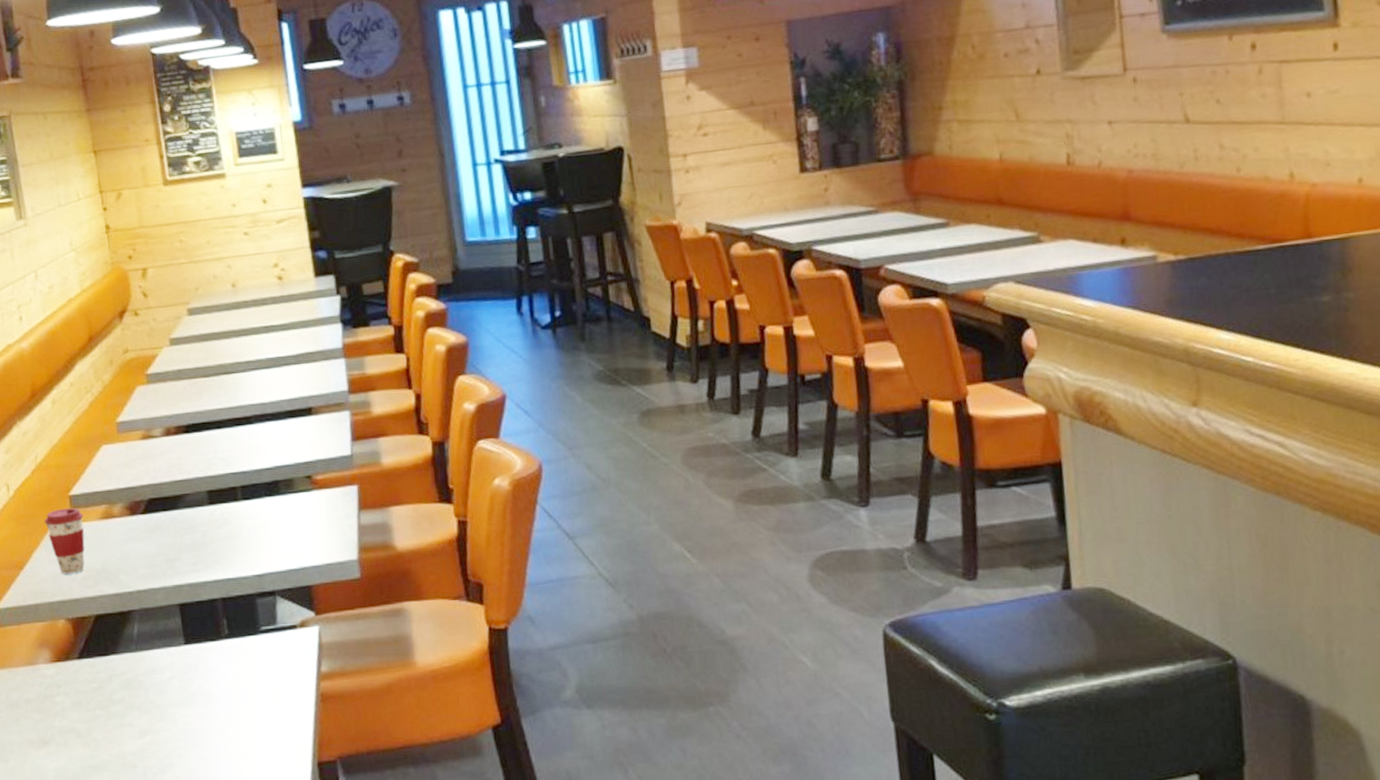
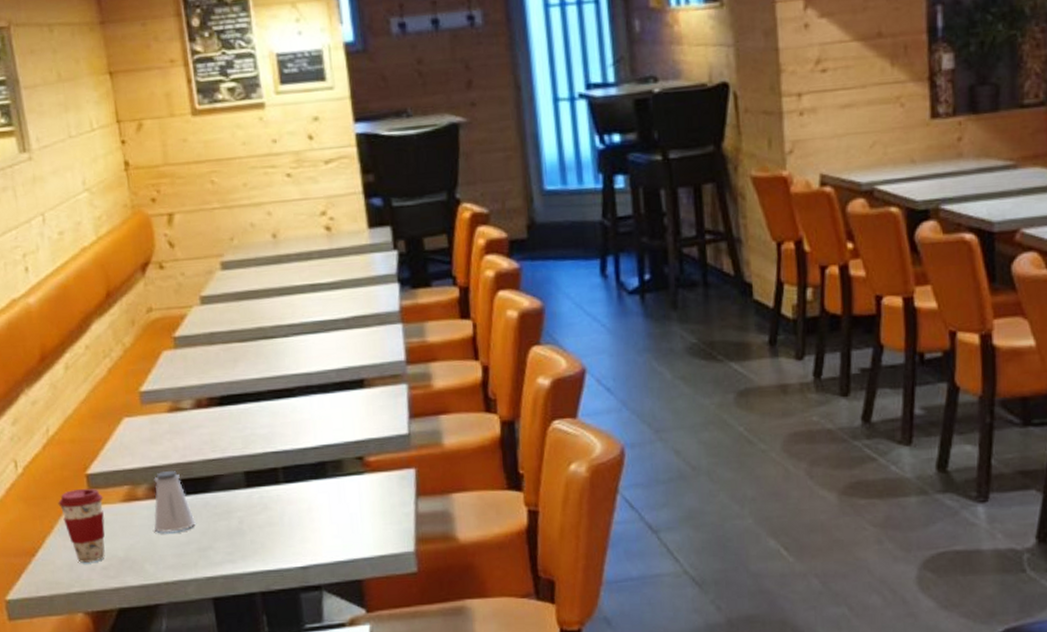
saltshaker: none [128,491,164,547] -> present [154,471,196,534]

